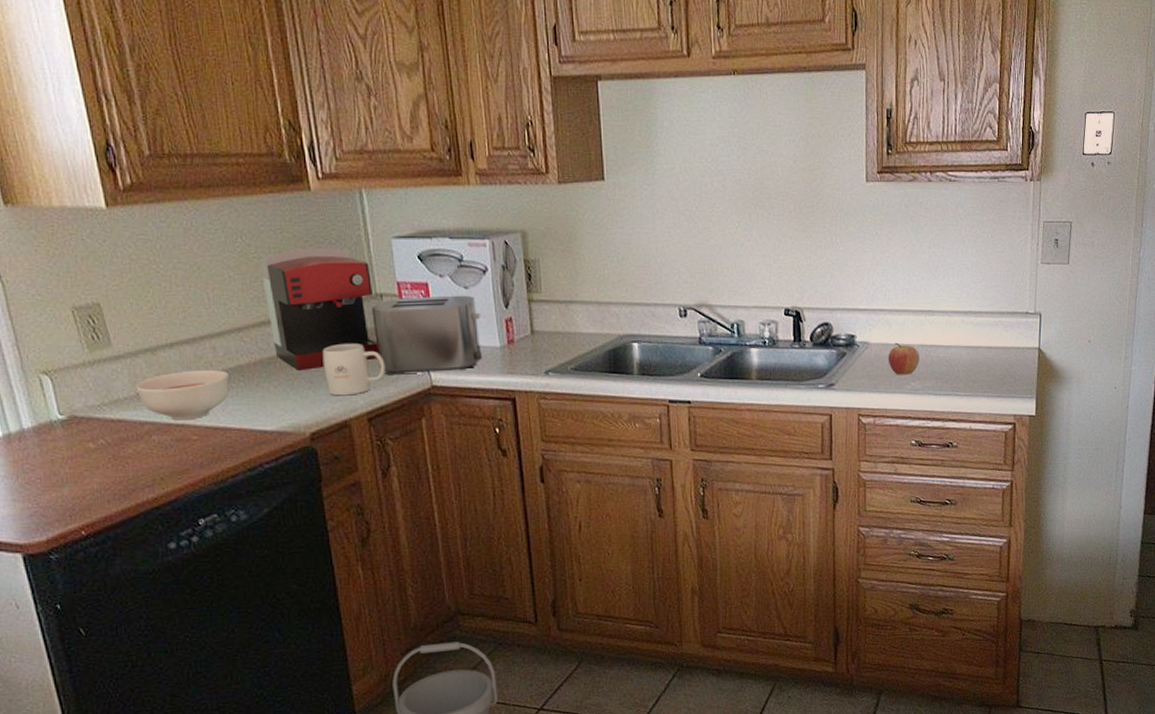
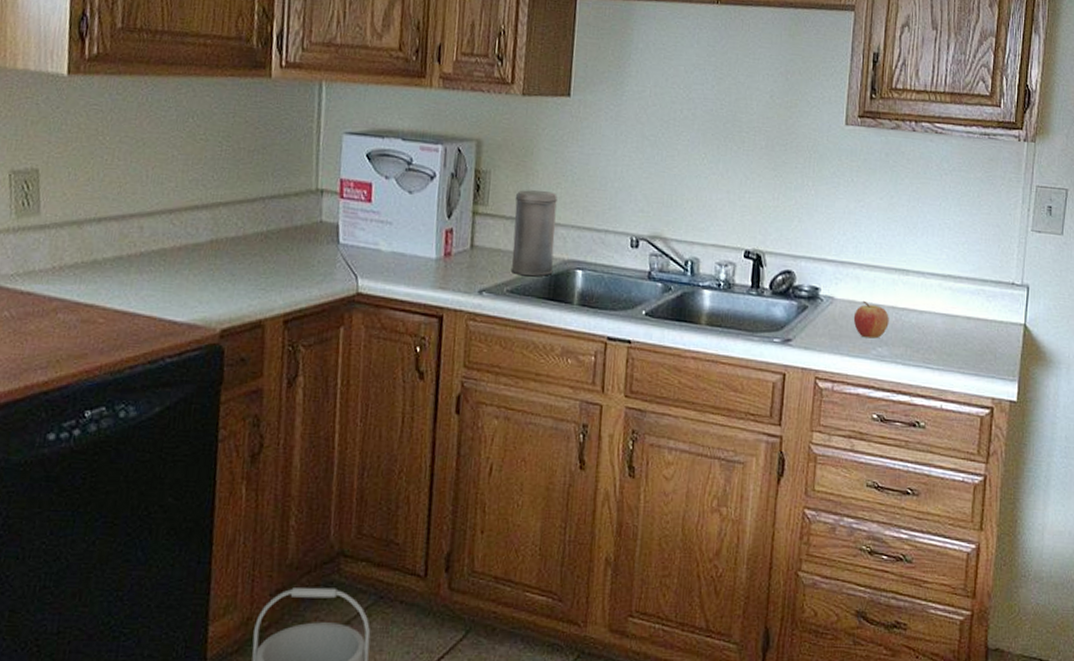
bowl: present [135,369,230,421] -> none [53,248,150,301]
coffee maker: present [260,247,379,370] -> none [202,134,316,261]
mug: present [322,344,386,396] -> none [247,237,313,294]
toaster: present [372,295,482,375] -> none [306,195,421,281]
canister: none [566,272,611,354] -> present [510,190,557,277]

